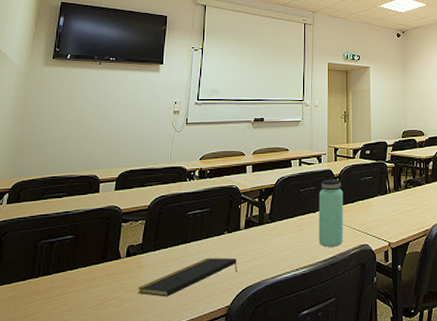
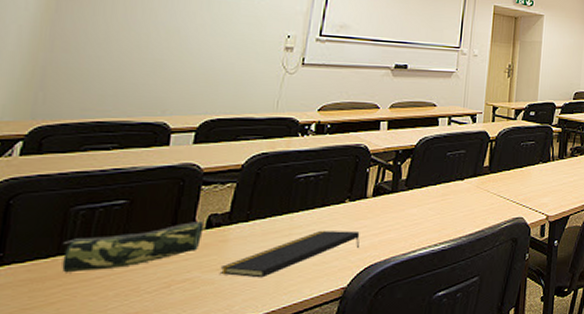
pencil case: none [34,251,125,292] -> present [62,222,204,273]
bottle: present [318,179,344,247] -> none [464,142,500,220]

